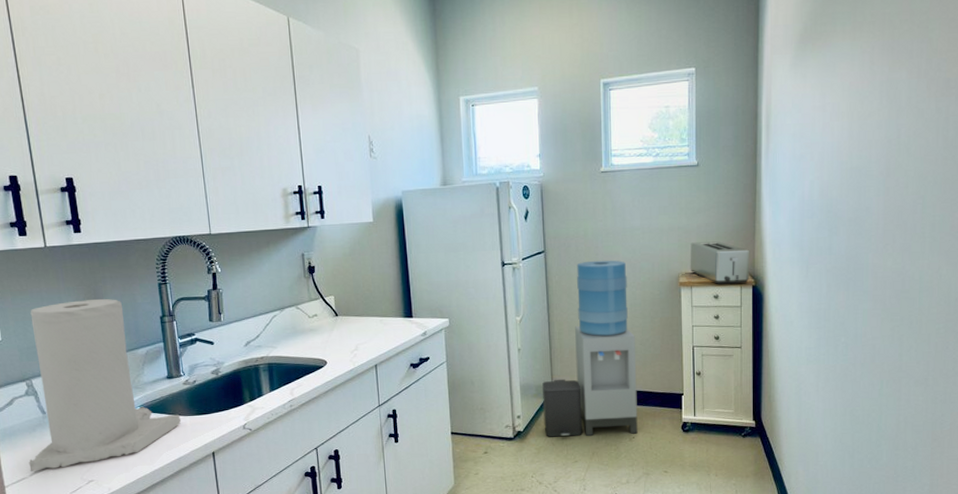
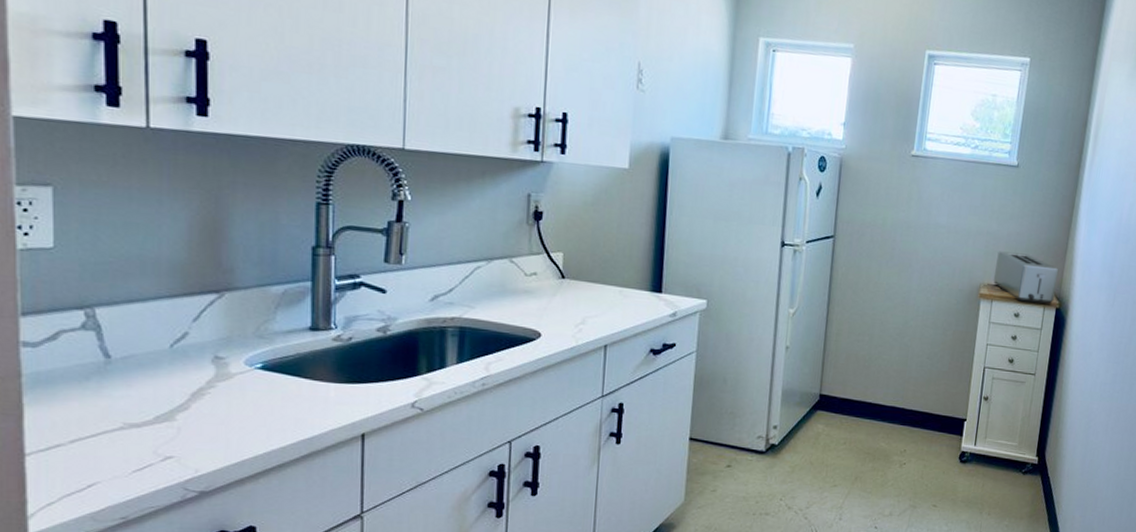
paper towel: present [29,298,182,473] -> none [71,207,323,438]
pedal bin: present [542,379,583,437] -> none [803,387,854,456]
water cooler: present [575,260,638,436] -> none [848,255,924,460]

